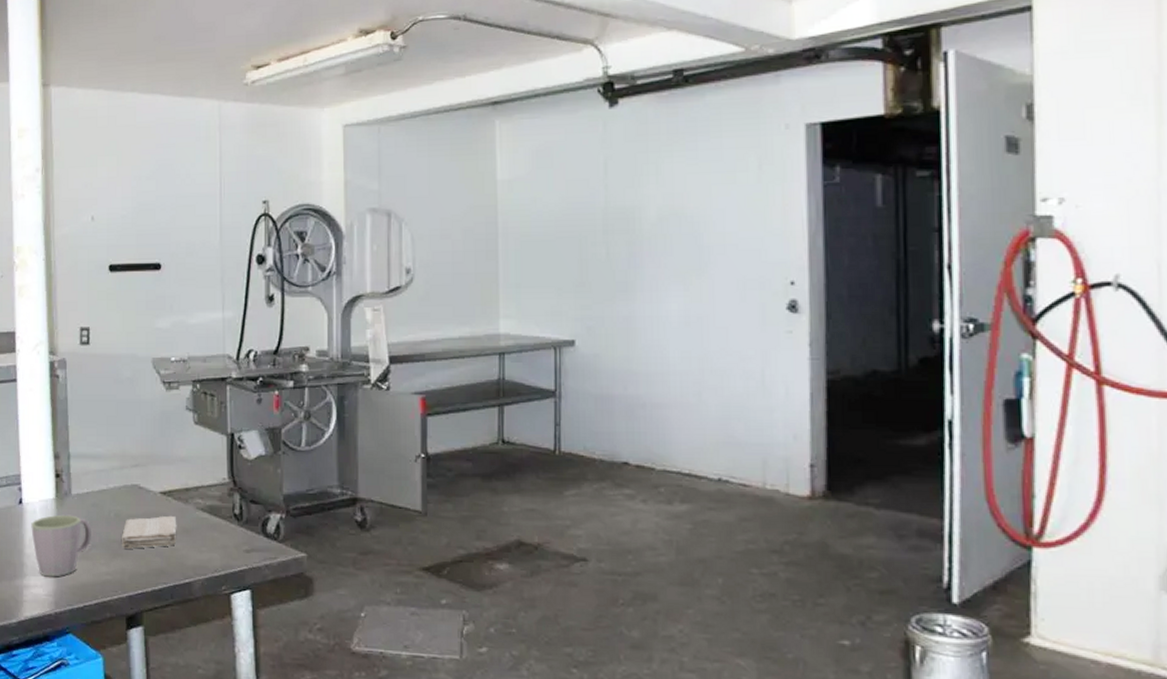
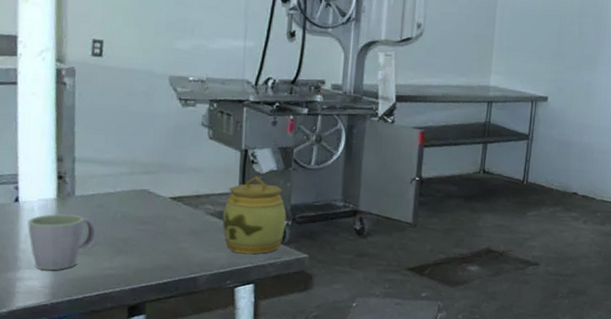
washcloth: present [121,515,177,550] -> none [126,218,186,248]
jar: none [213,463,280,555] -> present [222,176,287,255]

